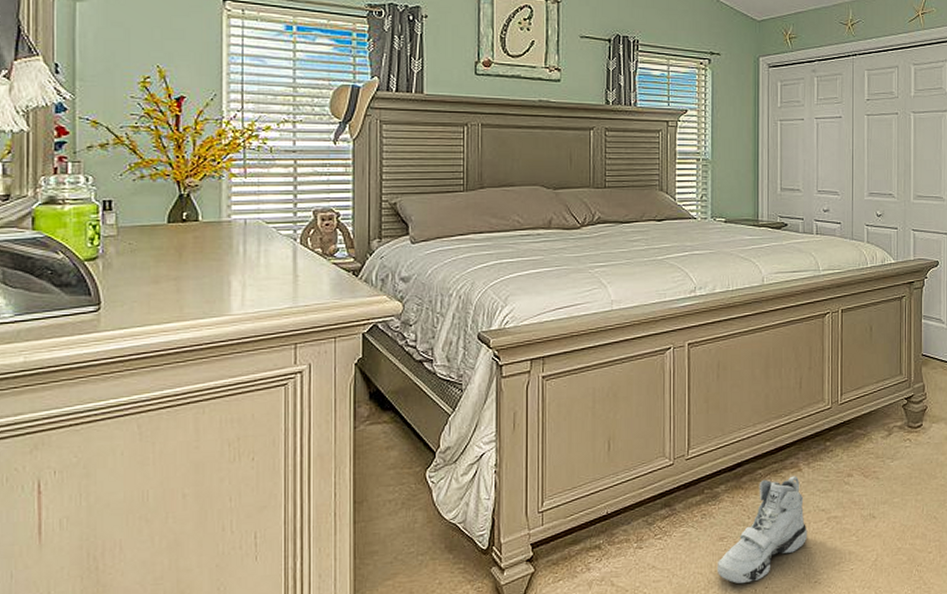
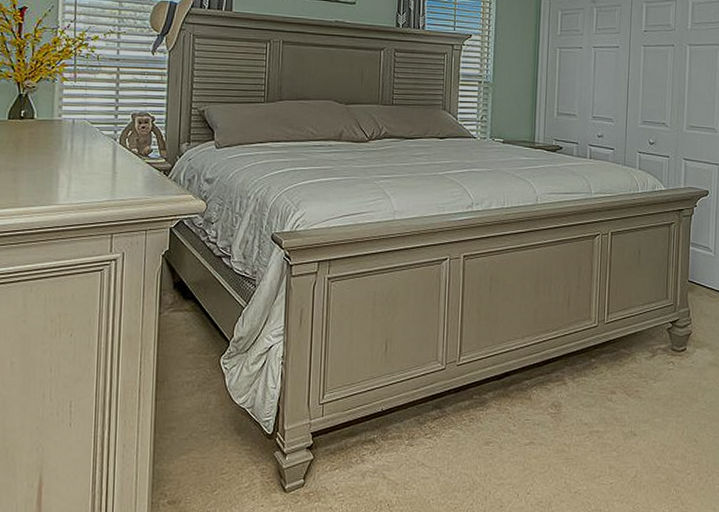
sneaker: present [718,476,808,584] -> none [483,389,570,488]

